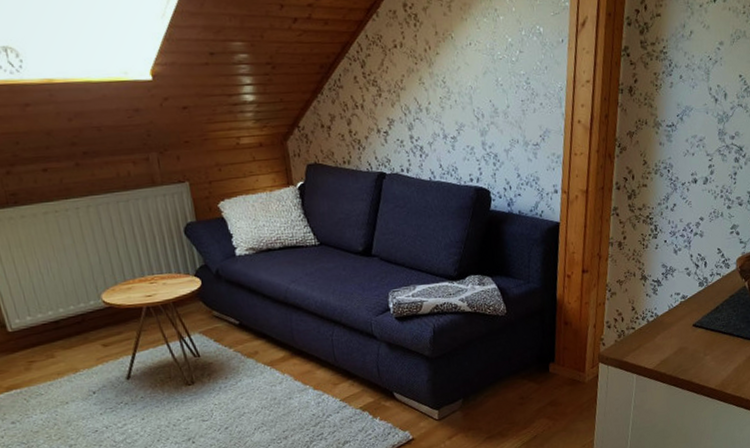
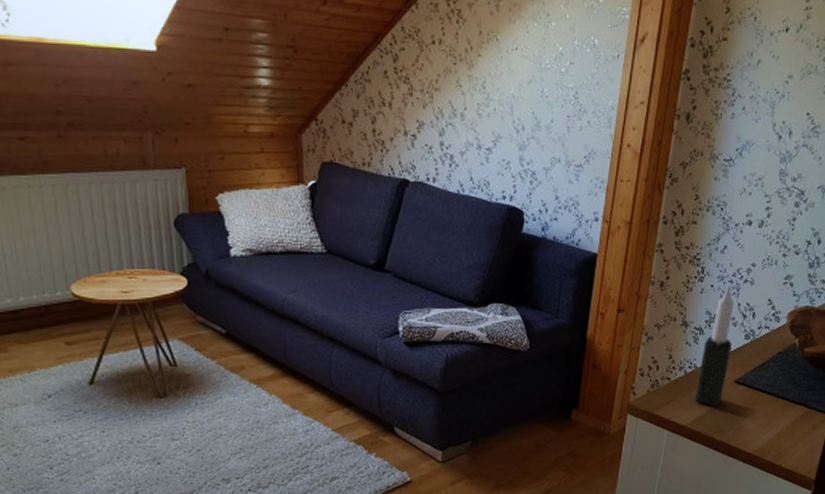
candle: none [658,239,688,349] -> present [694,285,734,406]

